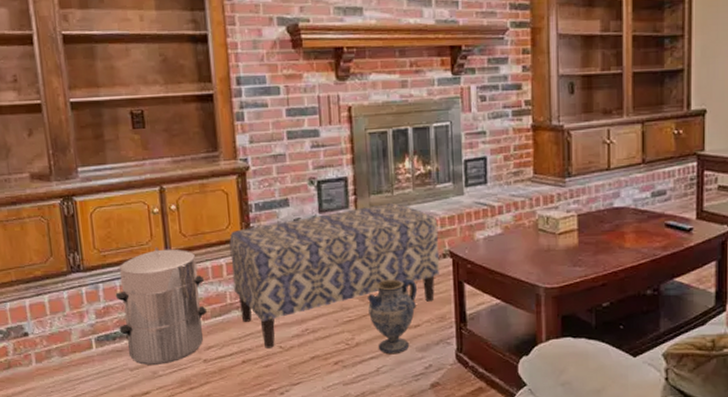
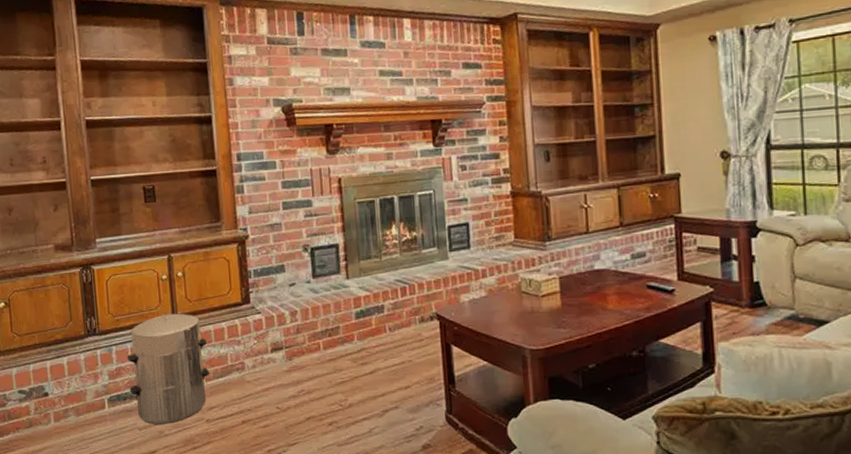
bench: present [229,202,440,348] -> none [230,267,428,409]
ceramic jug: present [368,278,417,355] -> none [359,340,406,416]

